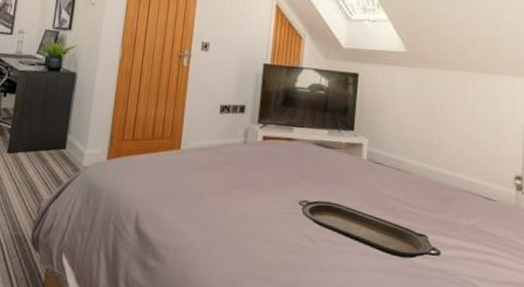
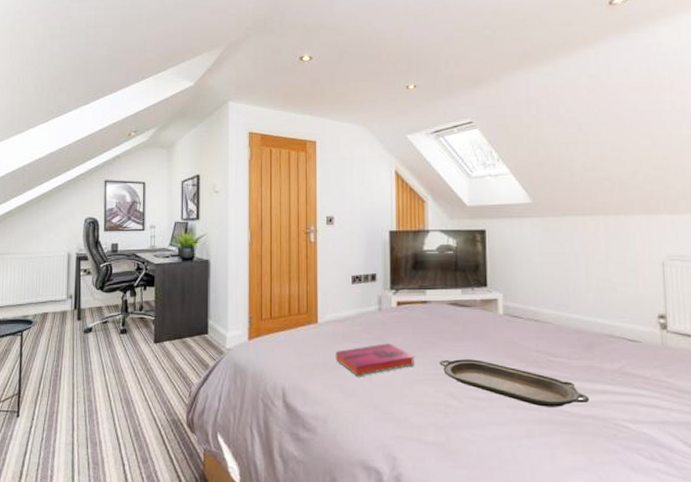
hardback book: none [194,177,275,208] -> present [335,343,415,376]

